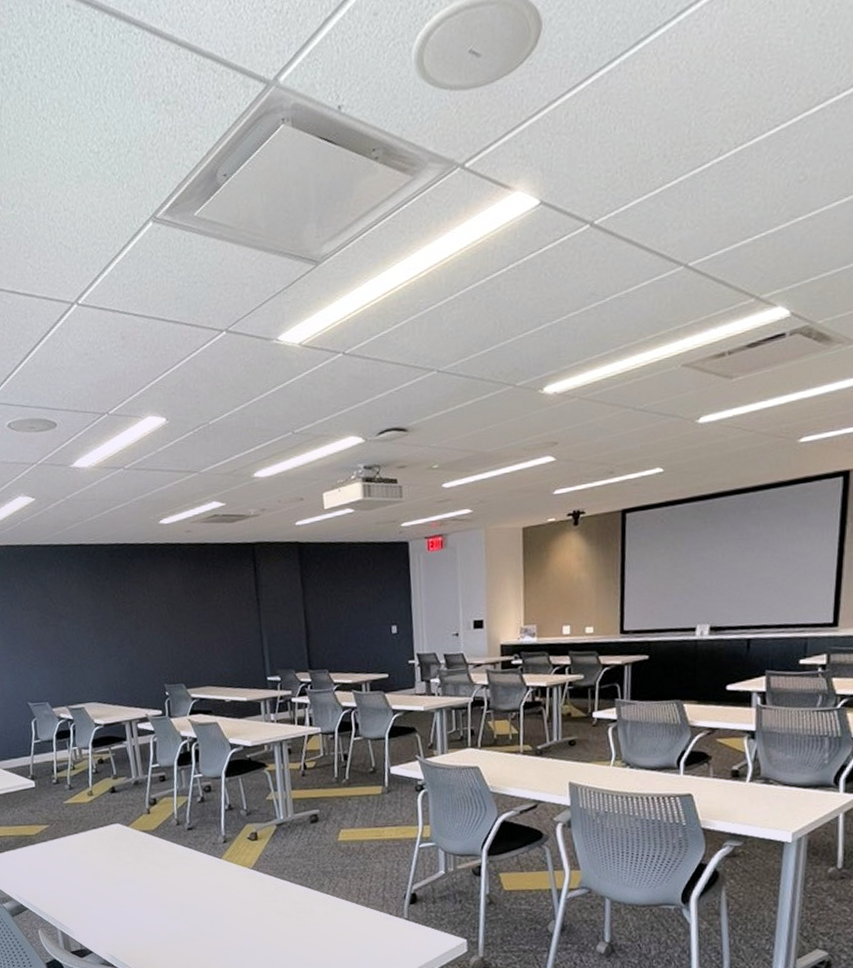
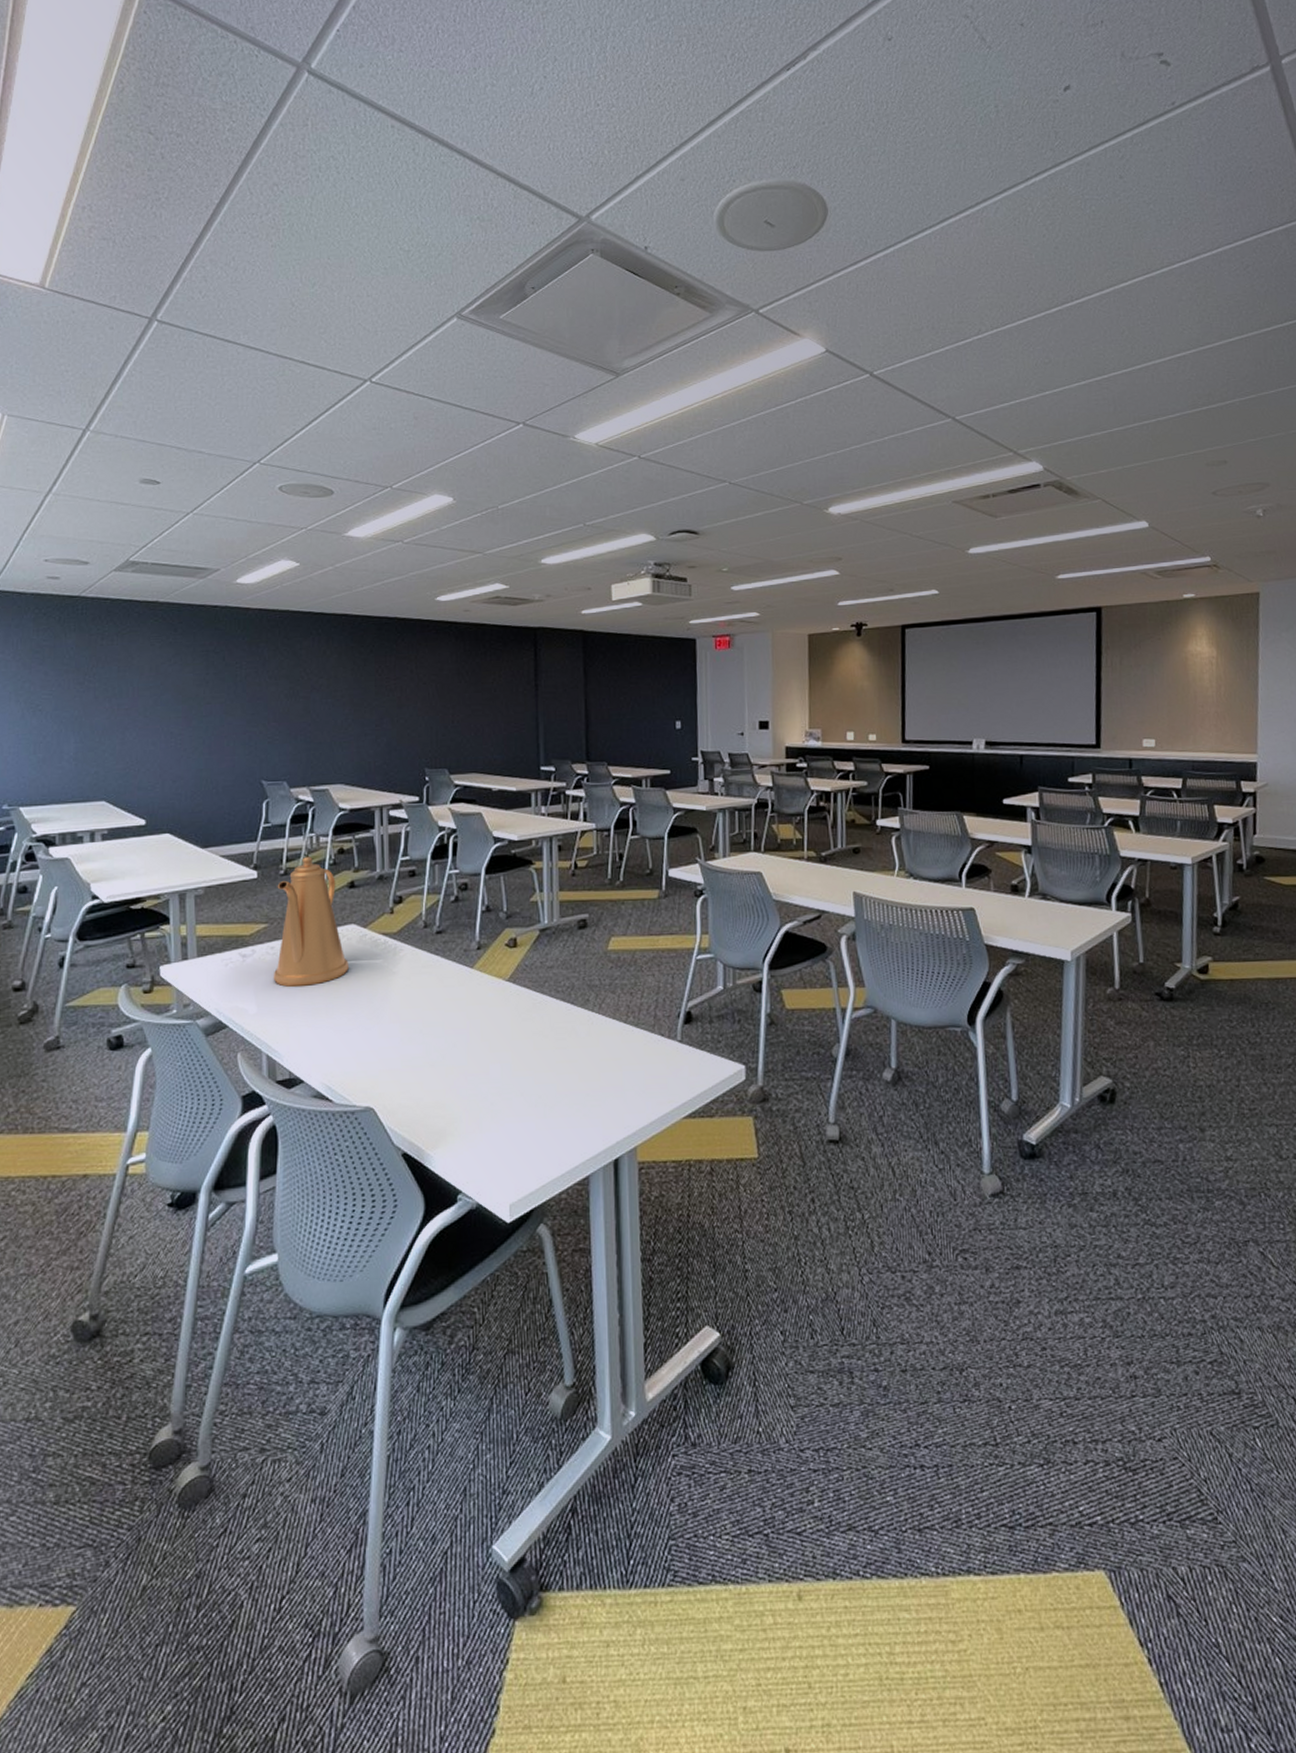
coffee pot: none [52,766,118,877] -> present [273,856,349,988]

